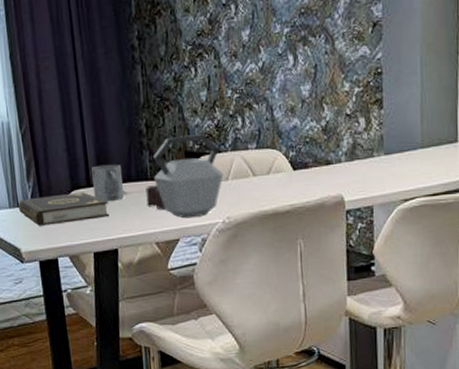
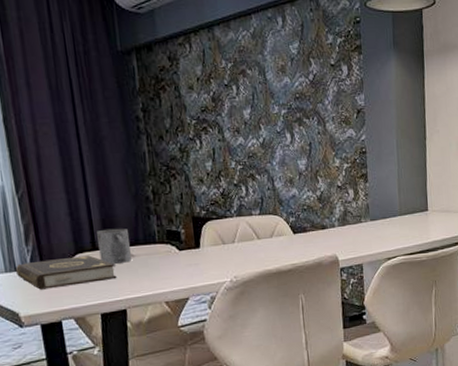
kettle: present [145,134,224,219] -> none [154,201,230,279]

